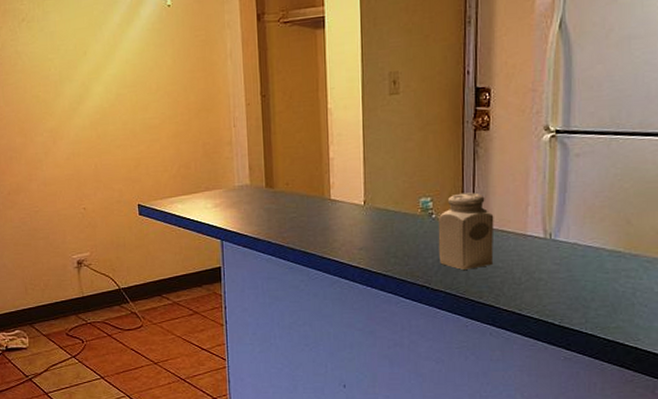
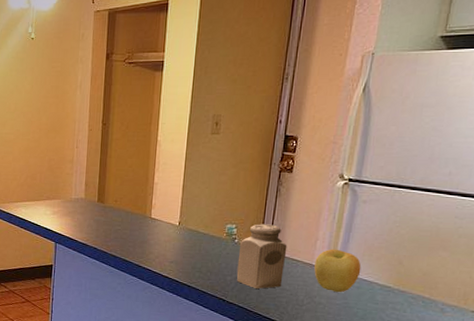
apple: none [529,213,584,265] -> present [314,249,362,293]

